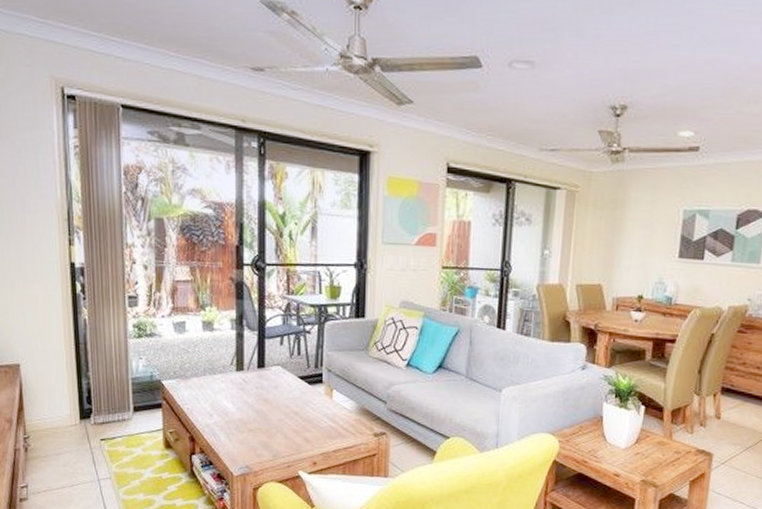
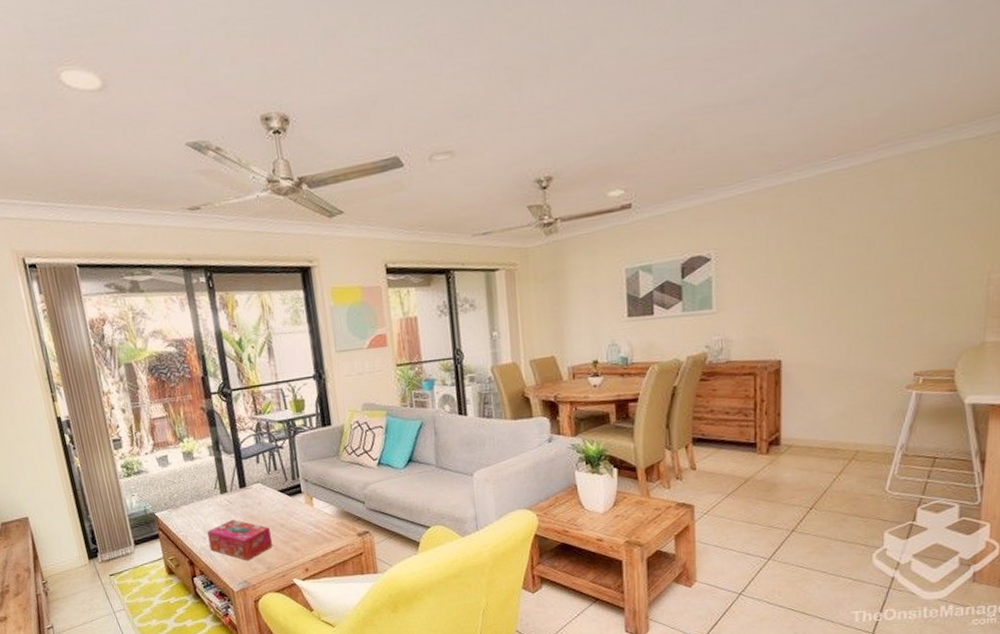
tissue box: none [215,399,282,446] -> present [207,519,272,561]

